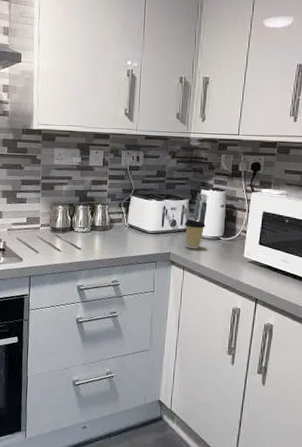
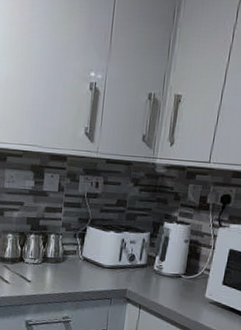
coffee cup: present [184,219,205,250] -> none [143,254,166,287]

